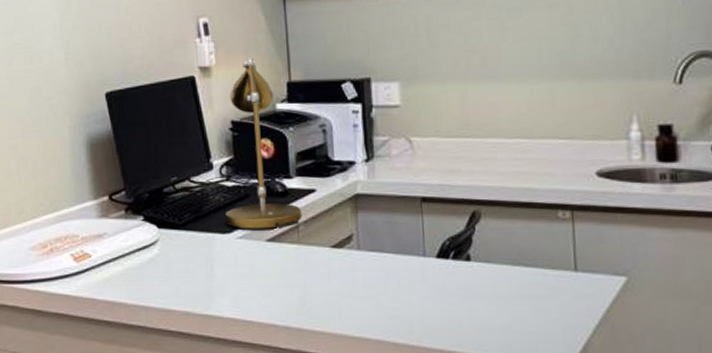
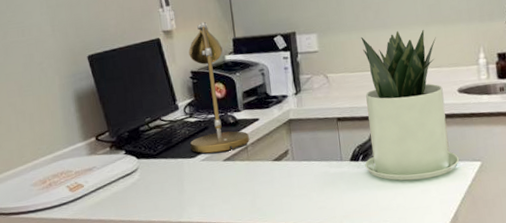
planter: none [457,85,595,293] -> present [361,30,460,181]

